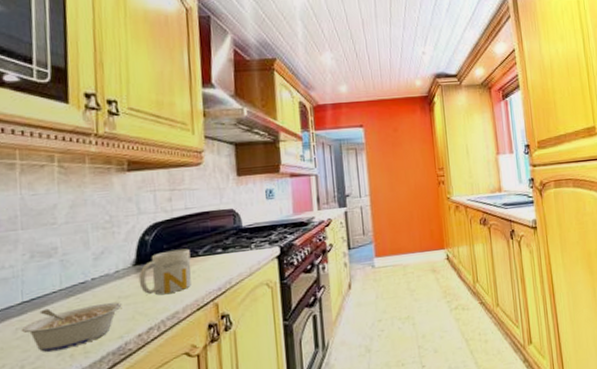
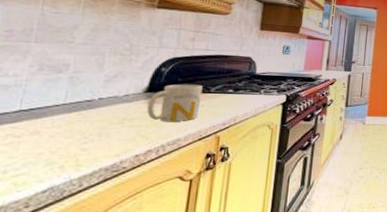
legume: present [21,302,122,353] -> none [11,120,125,162]

